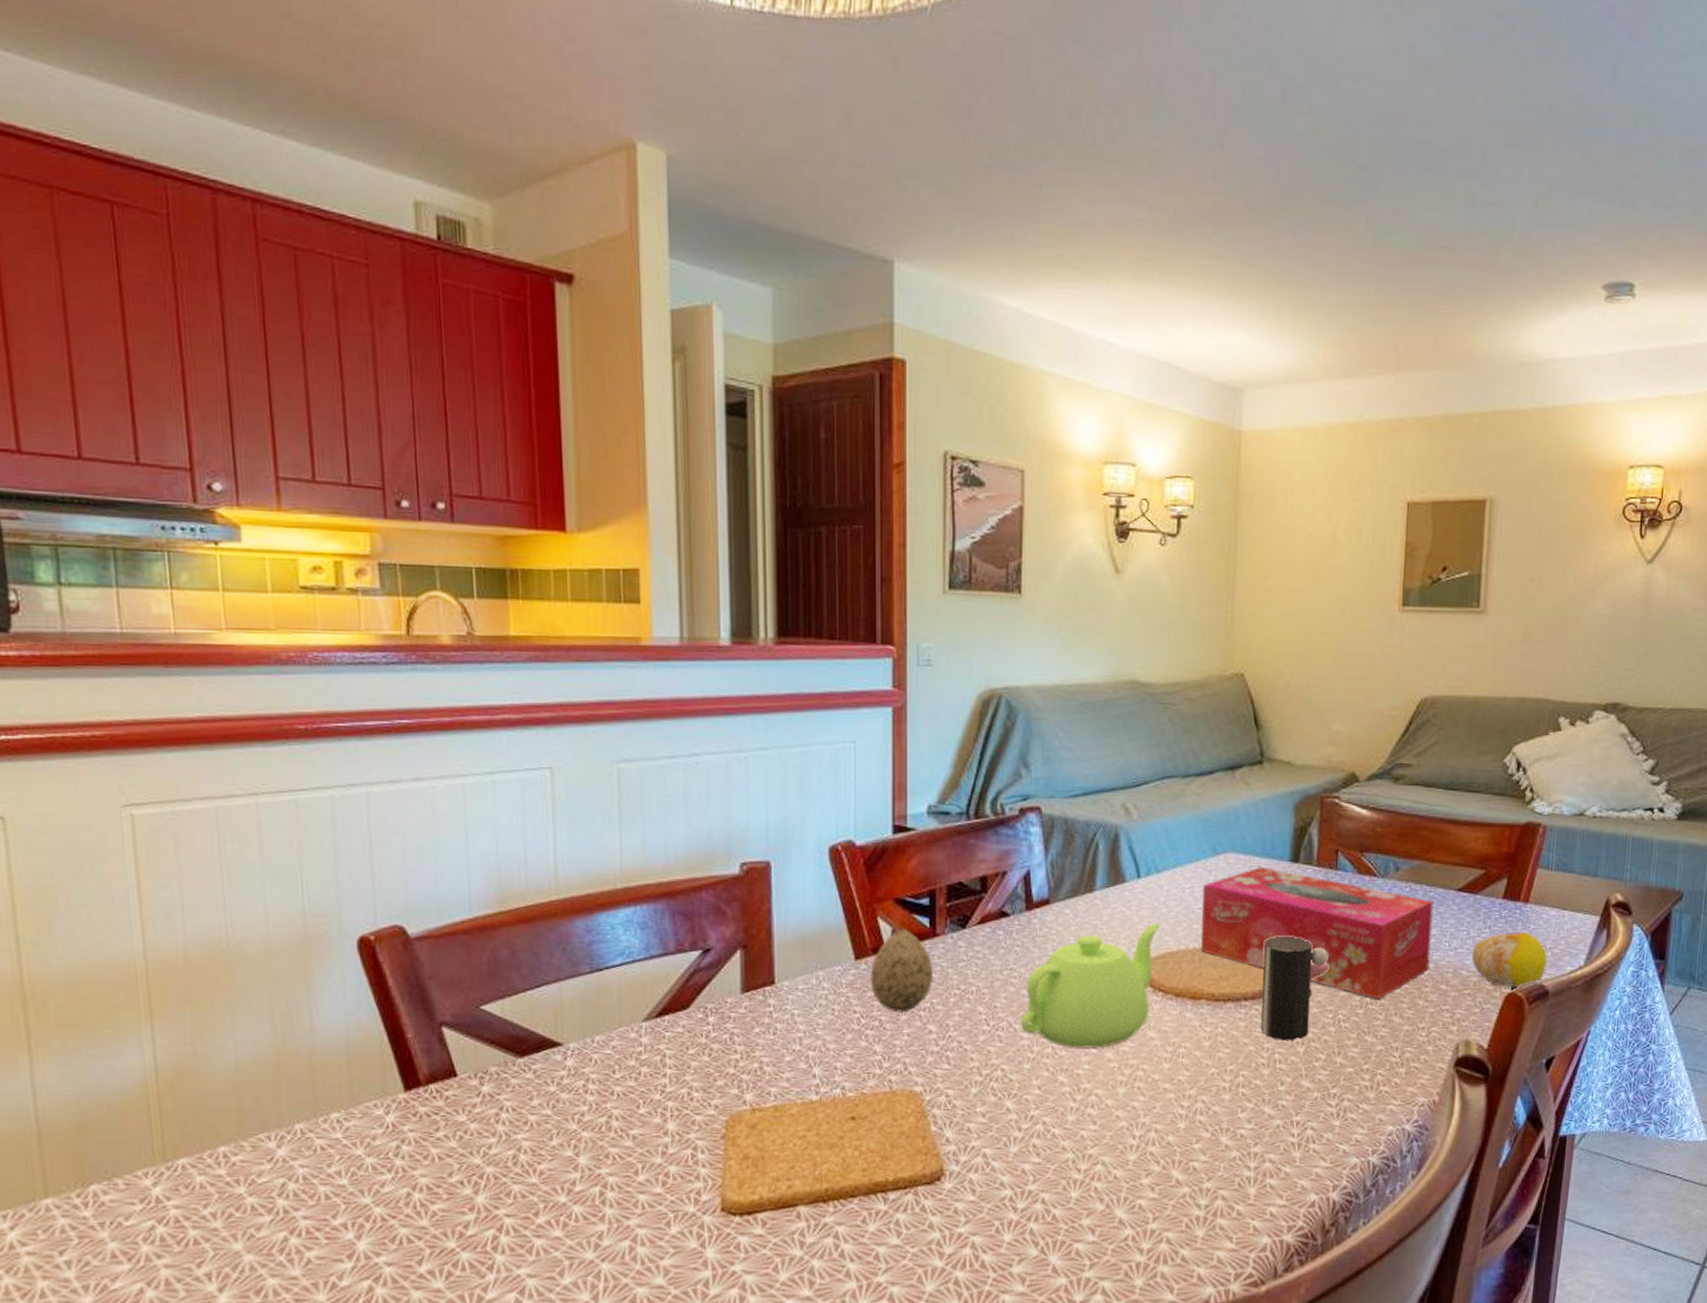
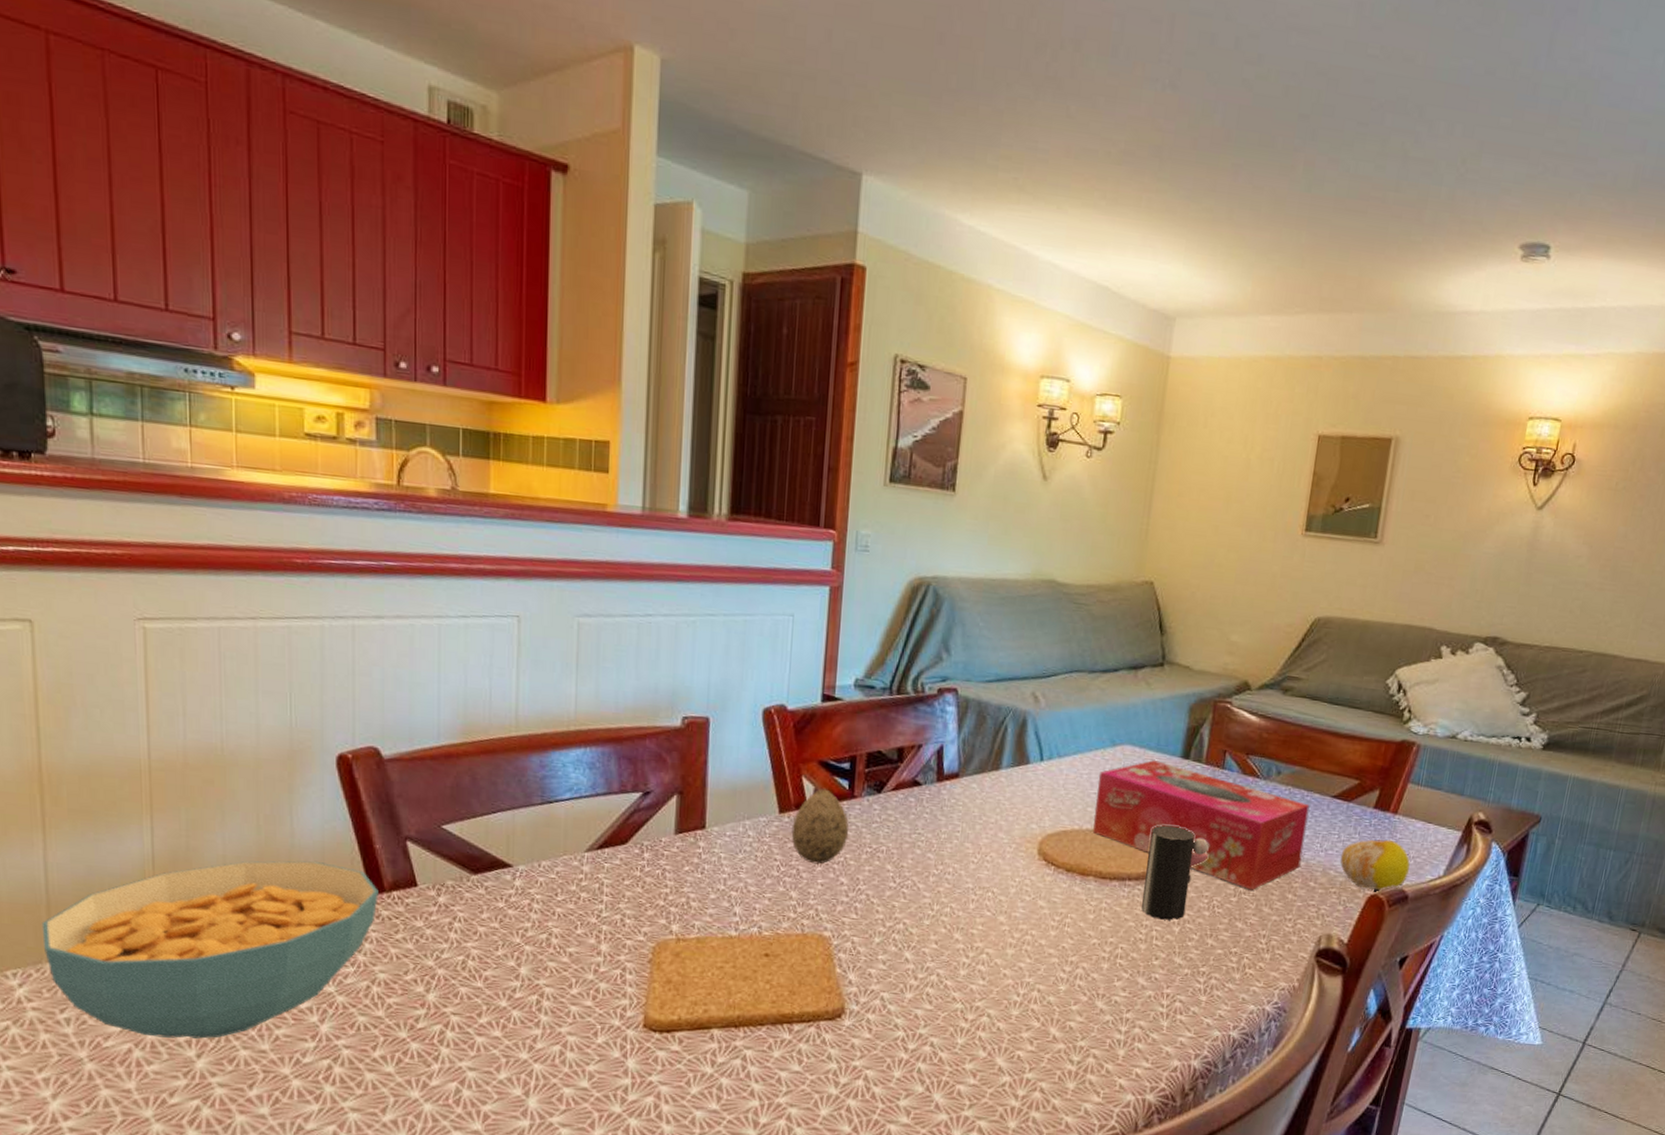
cereal bowl: none [32,1058,414,1273] -> present [41,860,379,1039]
teapot: present [1021,923,1160,1048] -> none [924,803,1058,912]

